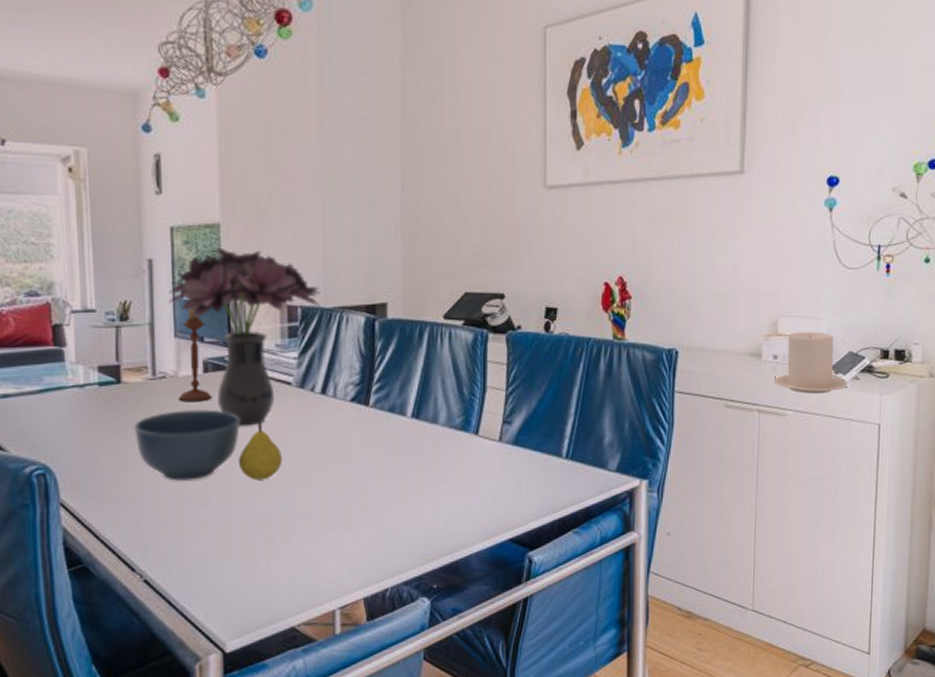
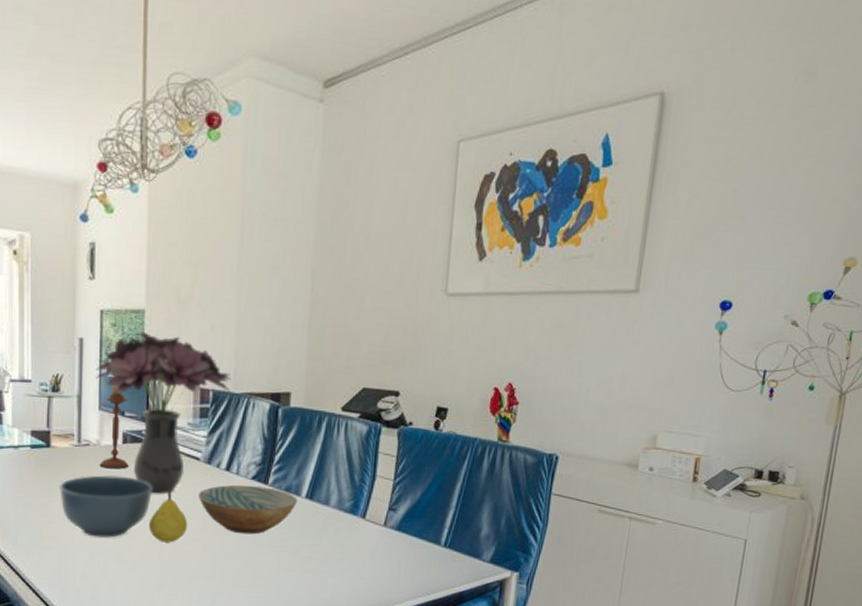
bowl: none [293,409,403,463] -> present [199,485,298,535]
candle: present [773,331,848,395] -> none [647,447,720,507]

